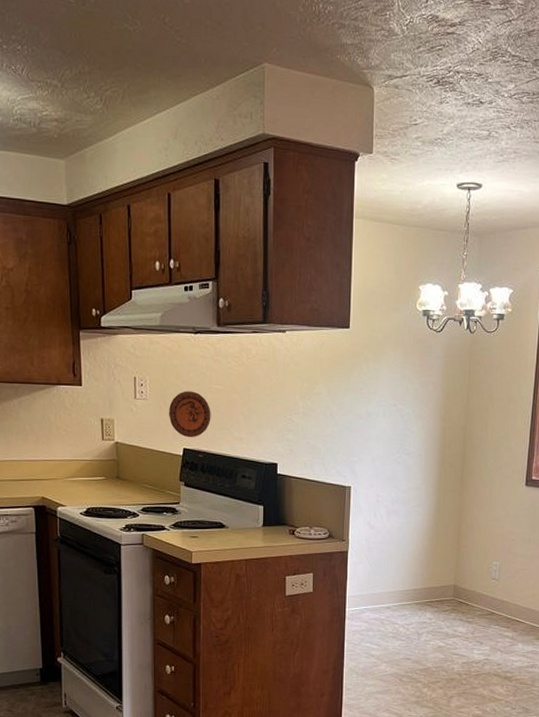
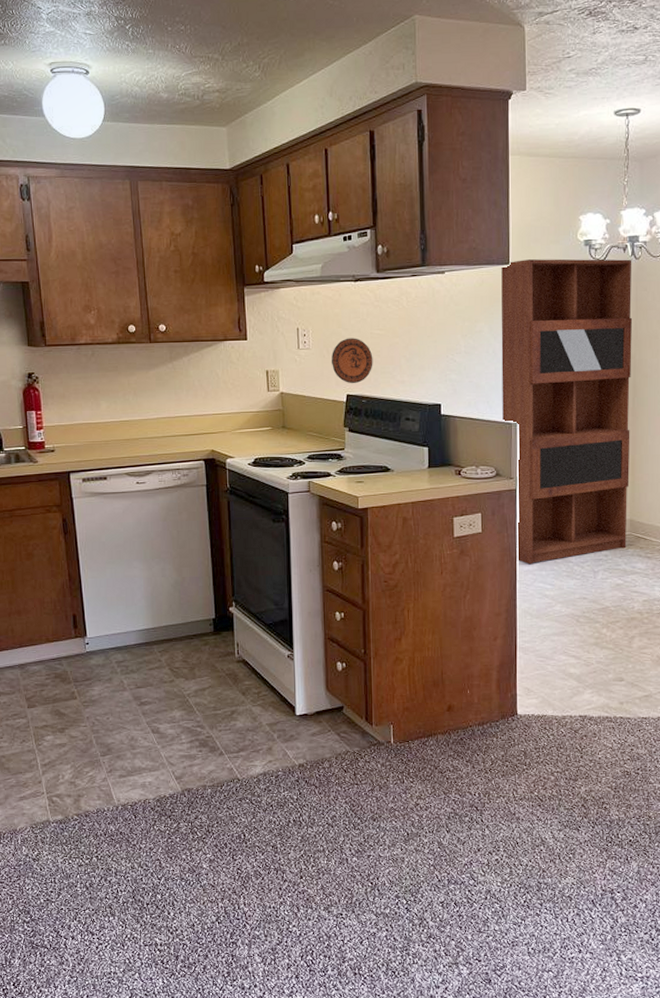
bookcase: none [337,325,467,625] -> present [501,259,633,565]

